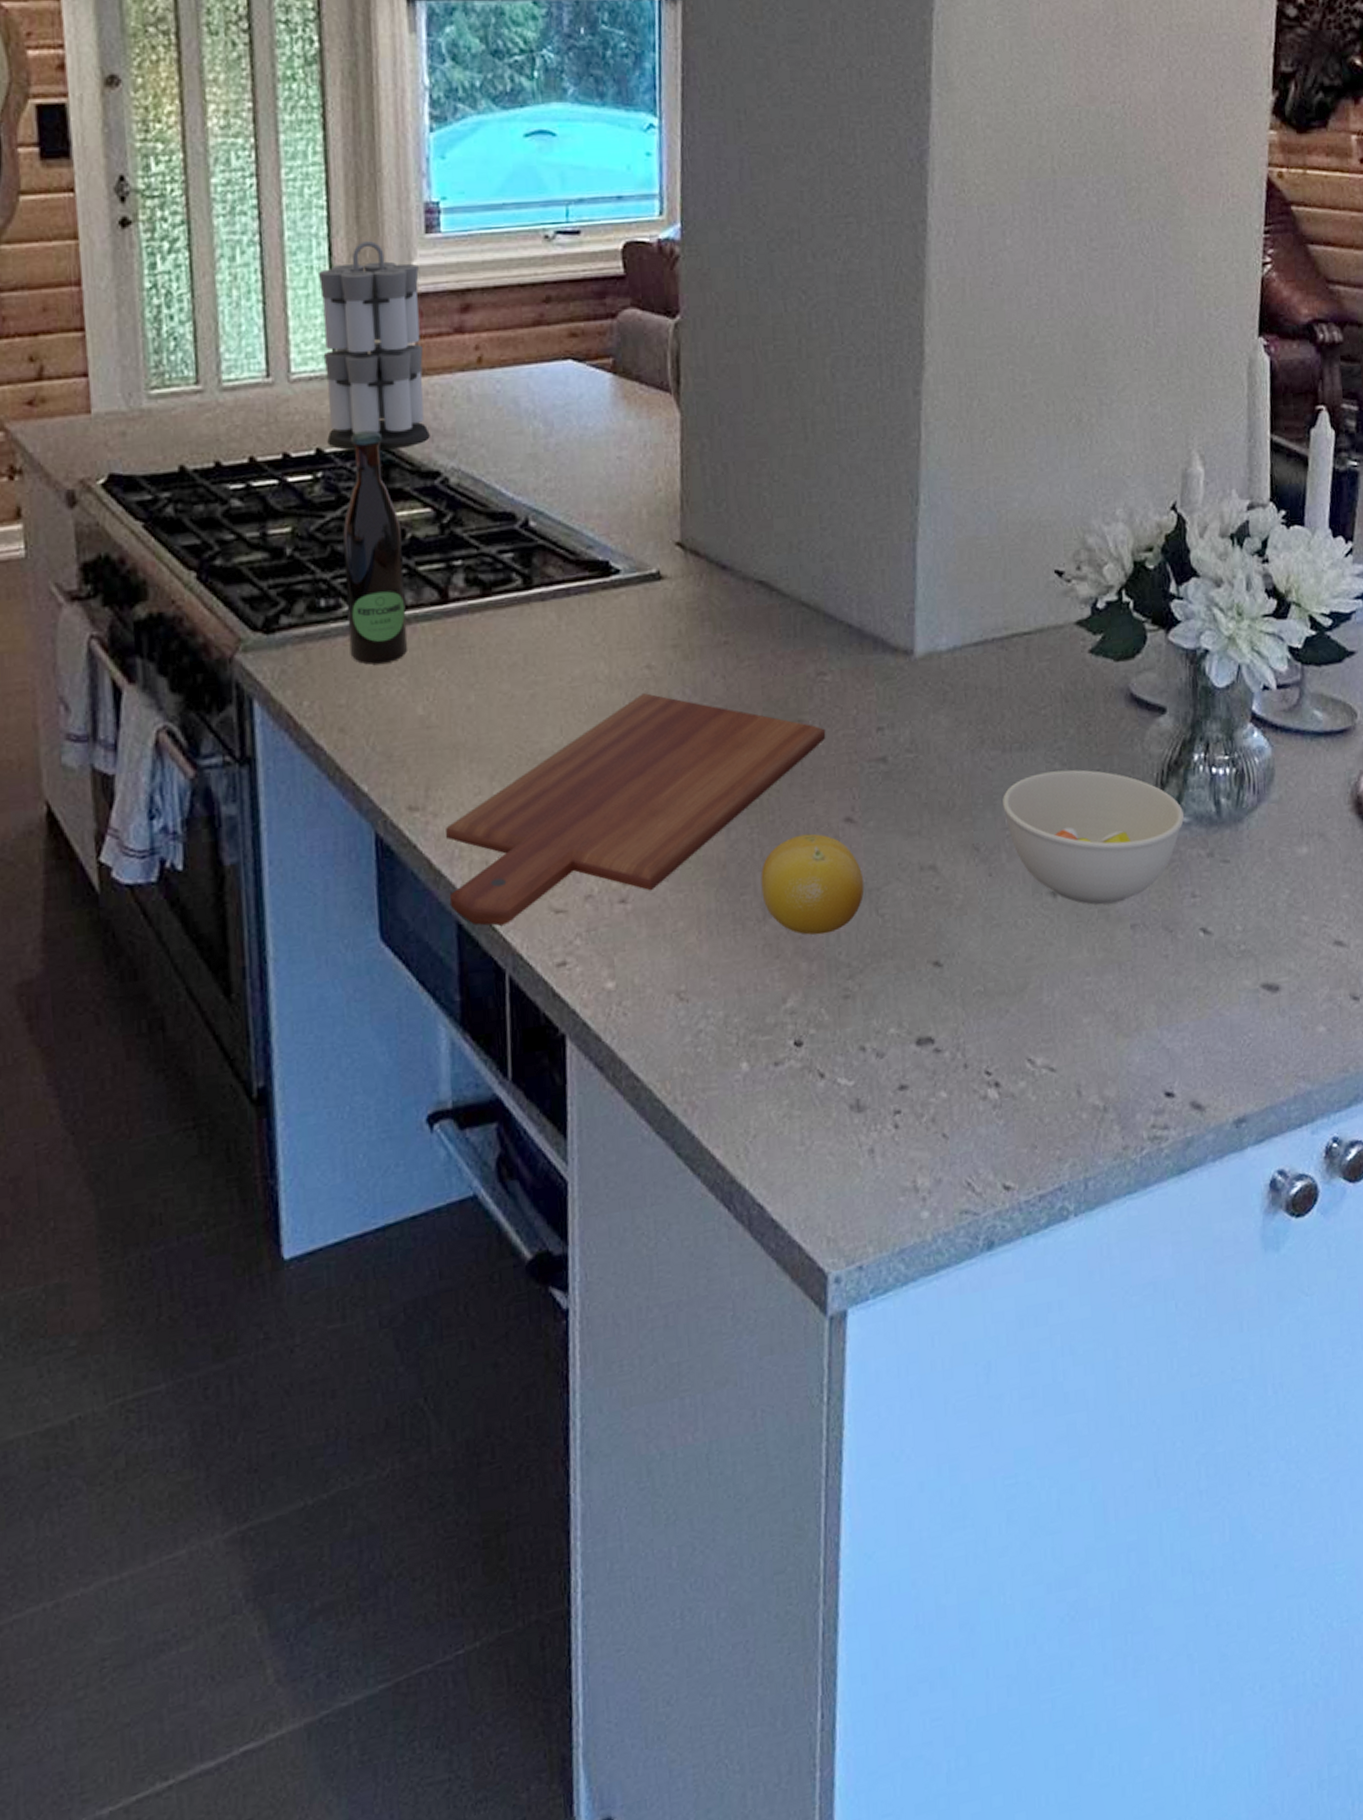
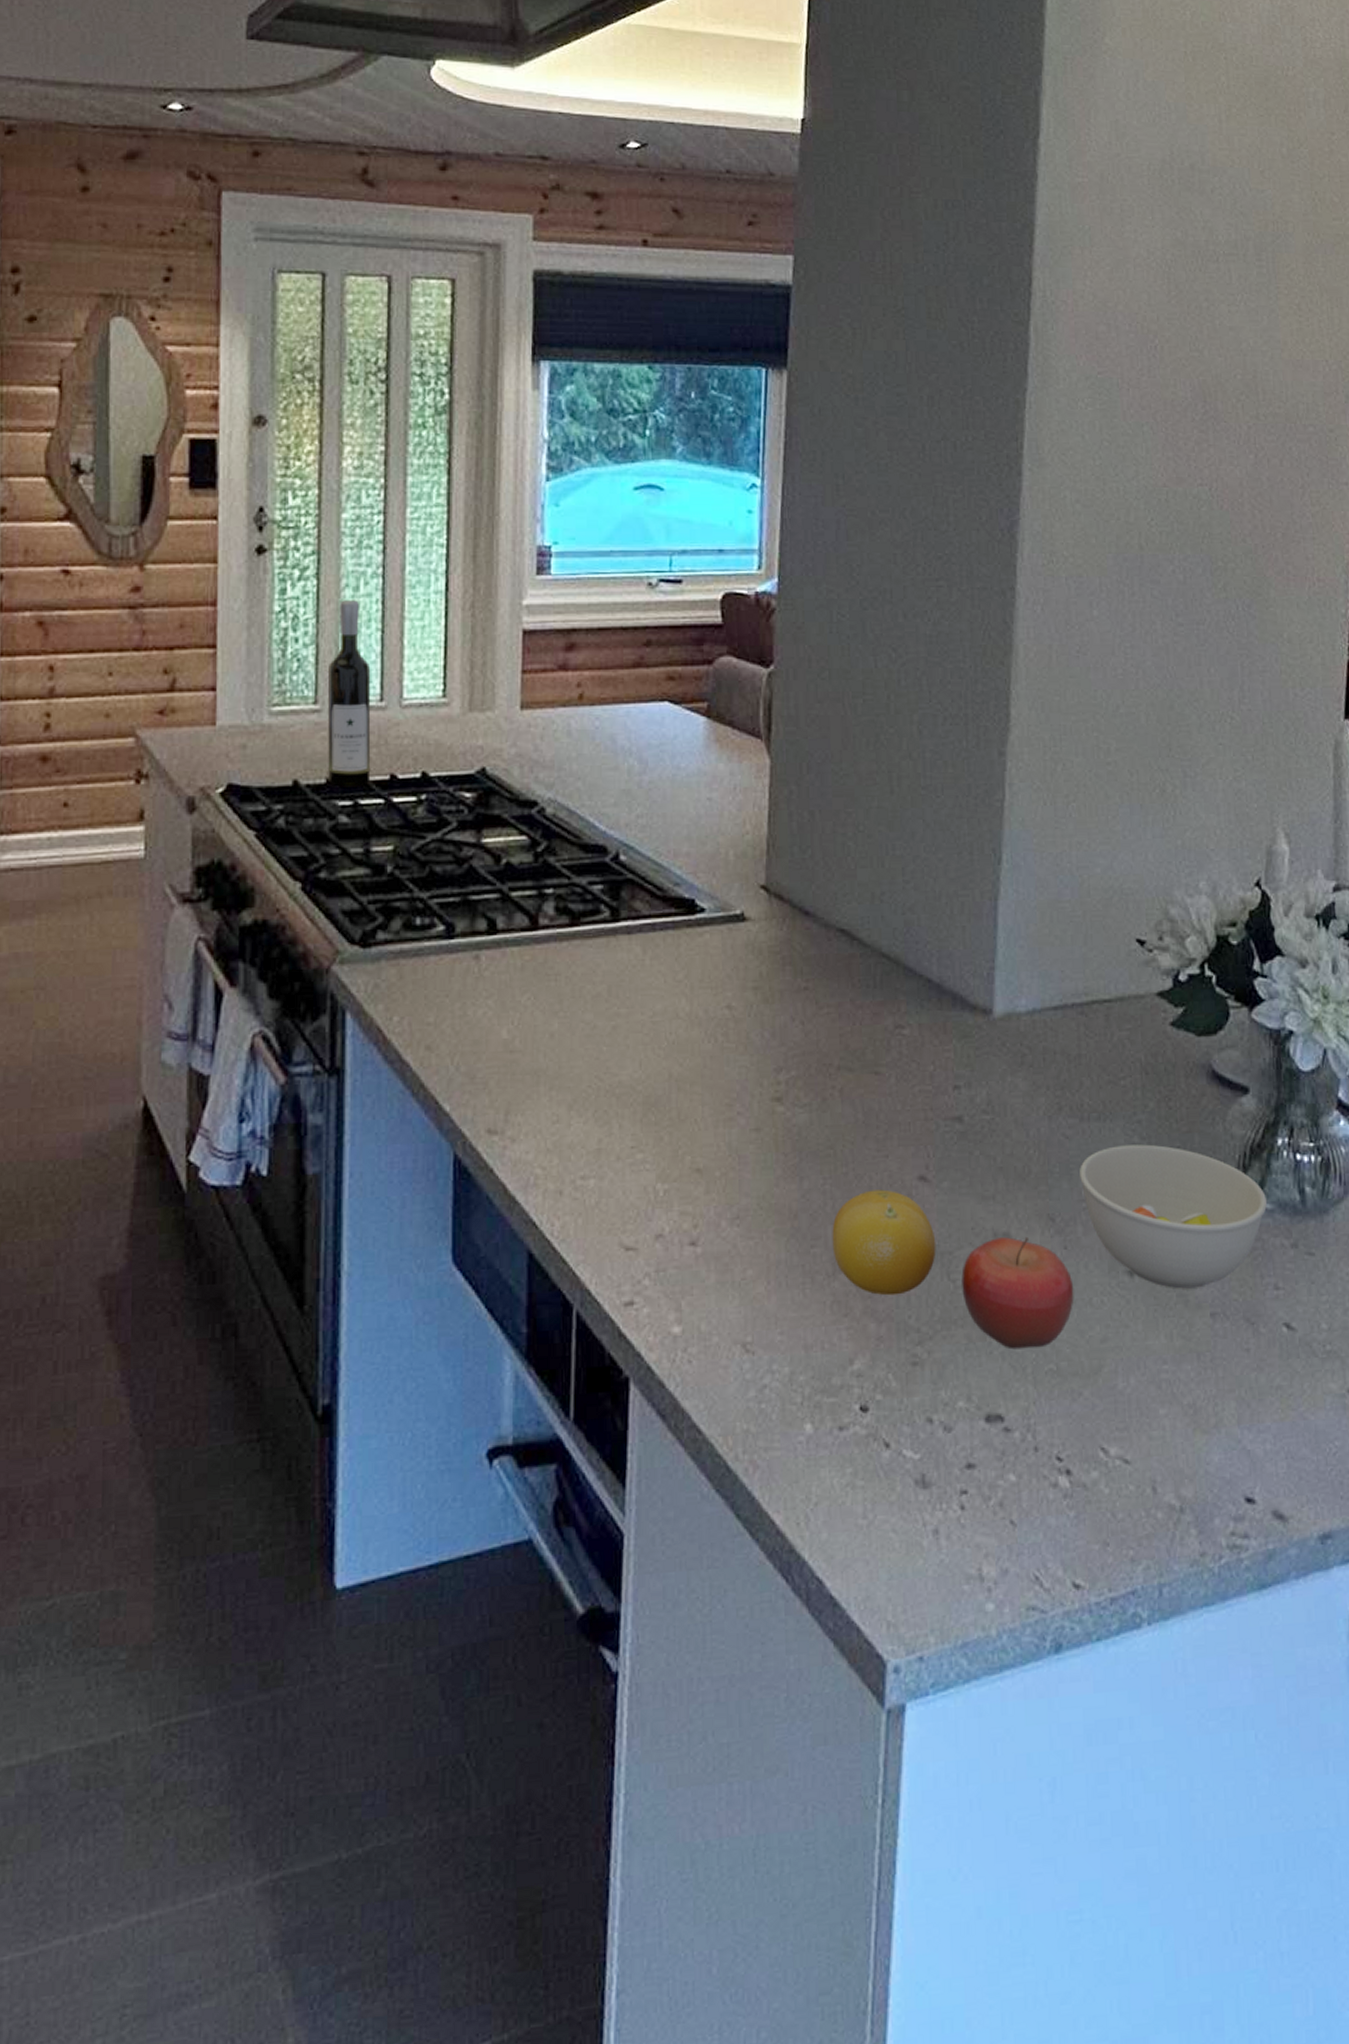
bottle: none [207,271,262,470] -> present [327,600,371,787]
spice rack: present [319,241,430,451] -> none [433,579,530,778]
bottle: present [342,430,408,665] -> none [441,758,498,985]
cutting board: present [445,693,826,926] -> none [521,1033,902,1258]
fruit: none [889,867,1000,976] -> present [961,1236,1074,1350]

